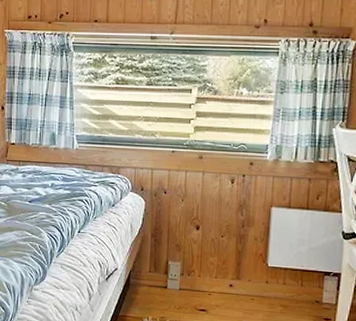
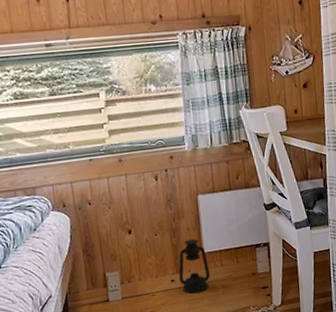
lantern: none [238,249,271,305] -> present [178,238,211,294]

